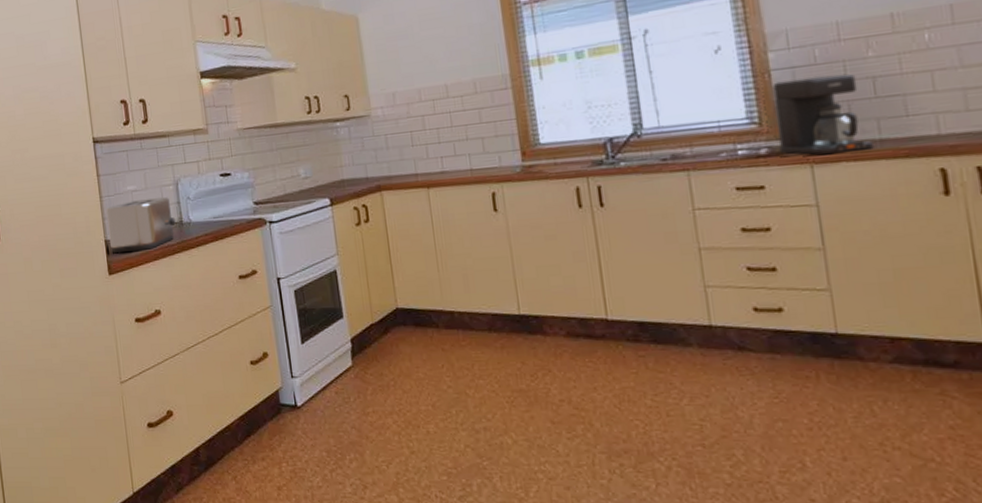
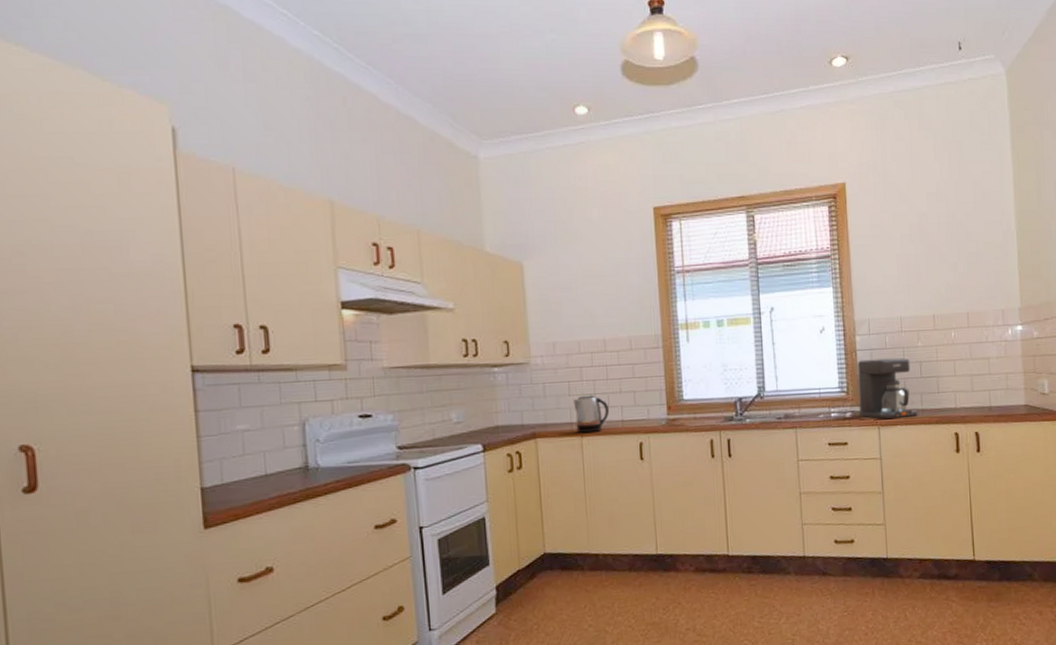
toaster: present [105,197,176,254] -> none [204,439,299,504]
kettle: none [417,144,457,184] -> present [573,395,610,433]

